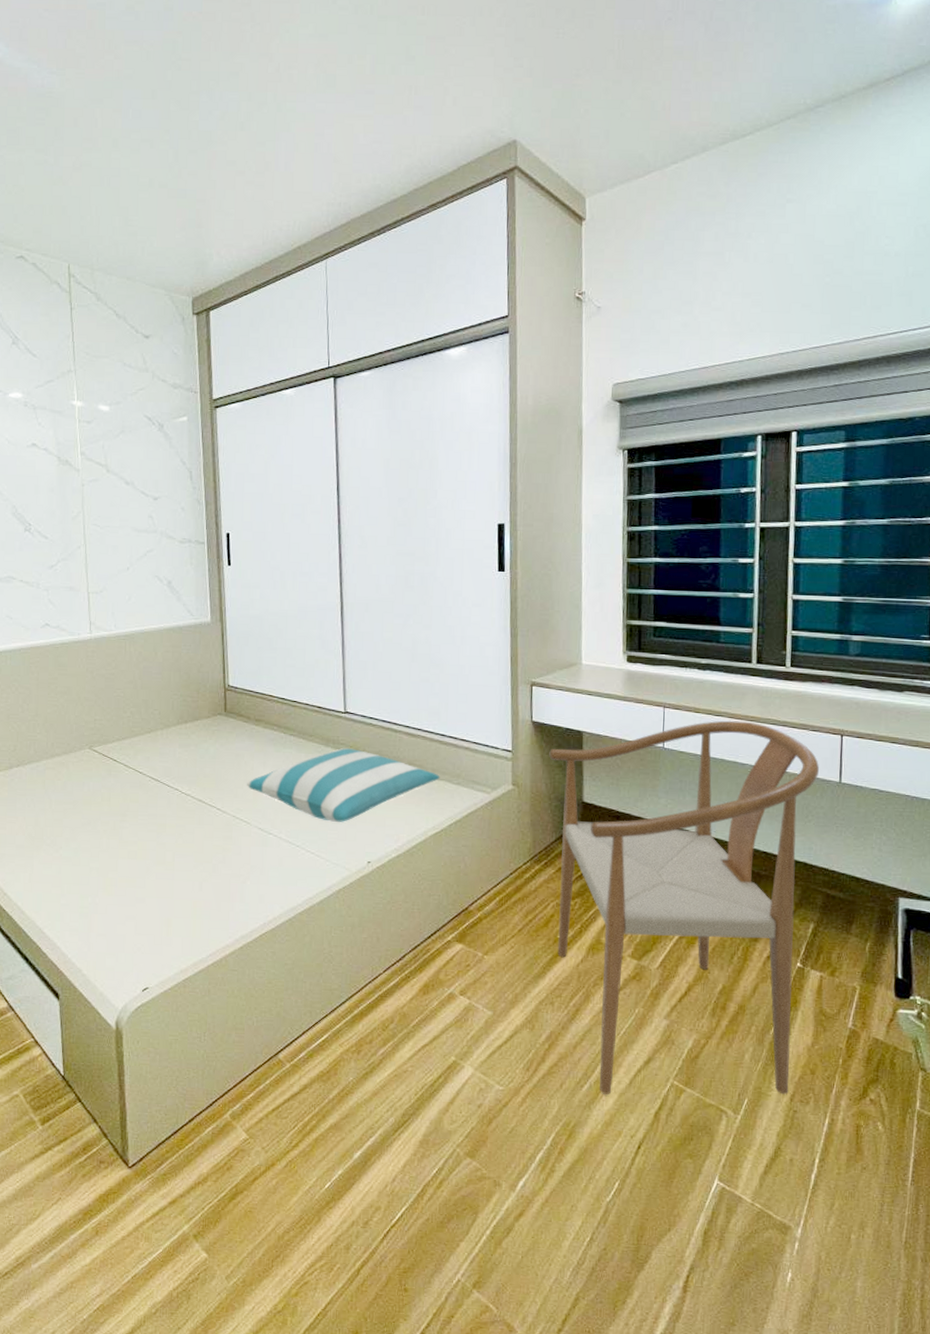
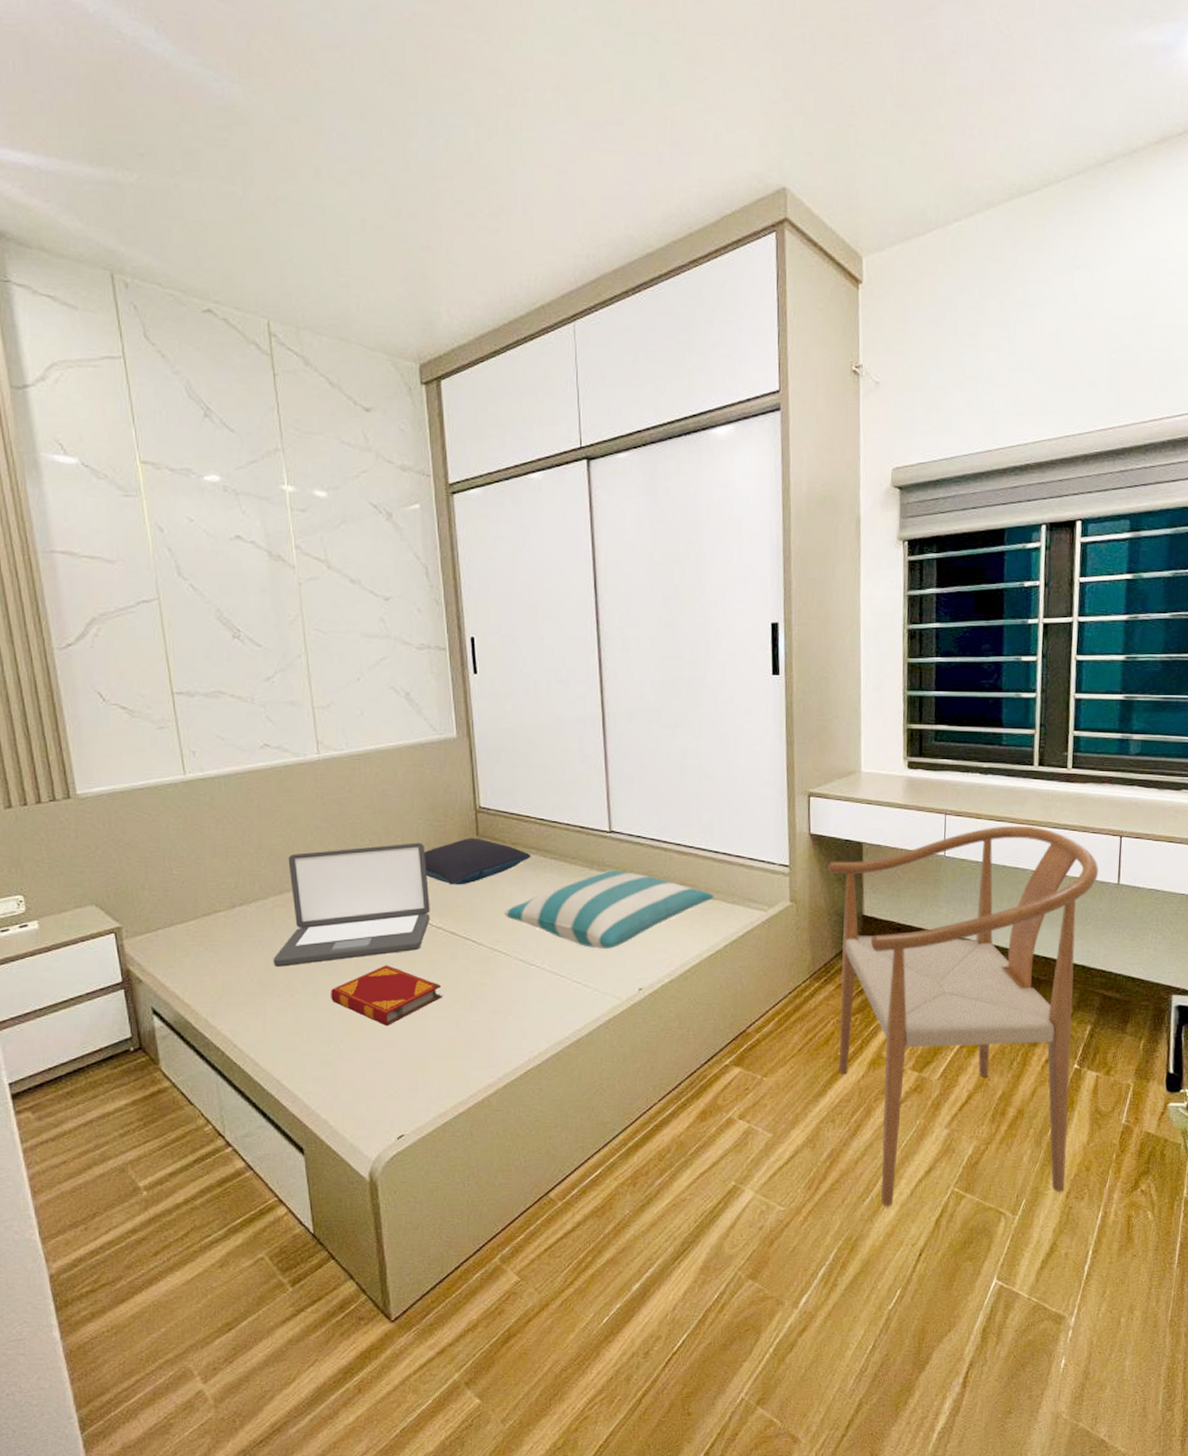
laptop: none [42,716,181,824] -> present [273,842,430,967]
hardback book: none [90,827,188,883] -> present [331,965,442,1026]
pillow: none [177,713,273,757] -> present [424,838,531,885]

